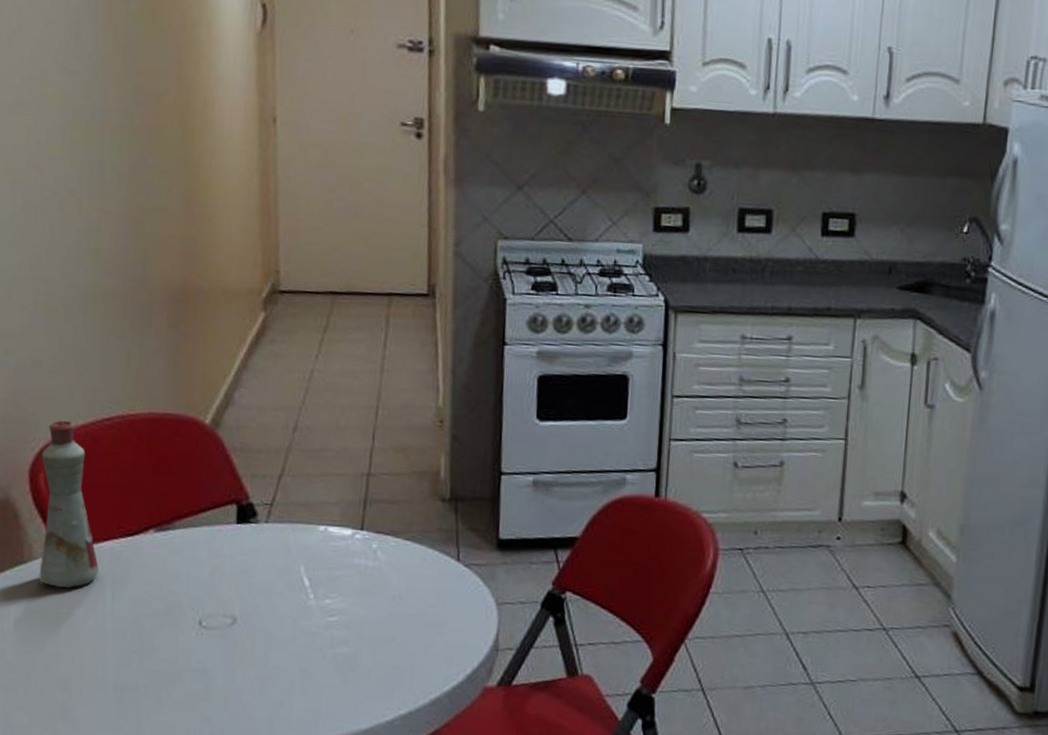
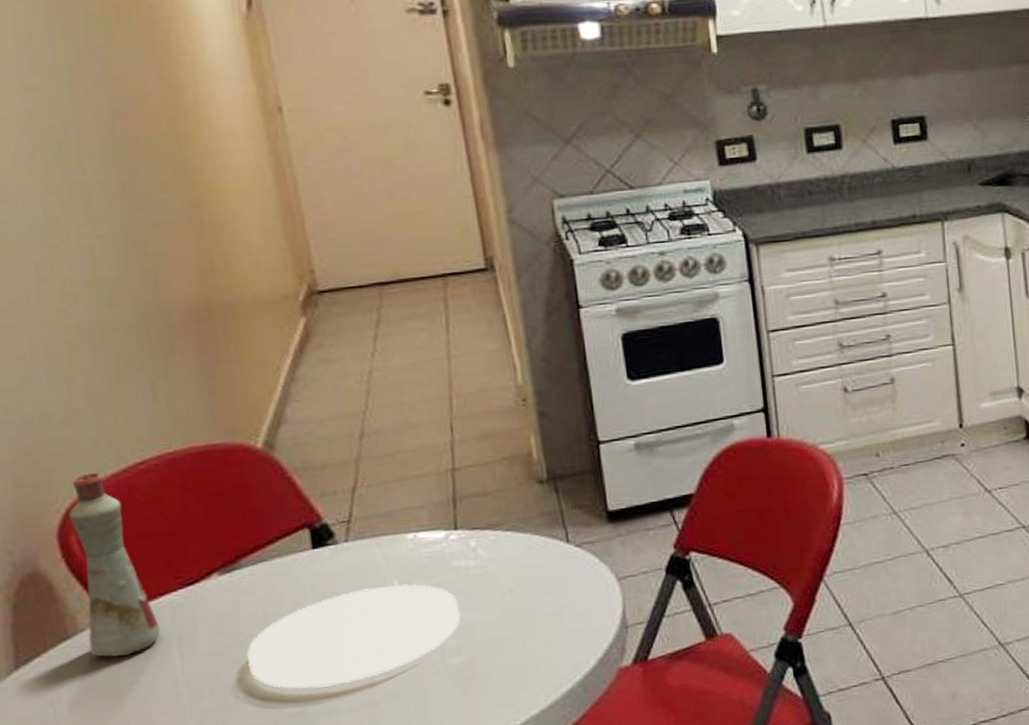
plate: none [166,569,353,651] -> present [247,584,461,690]

